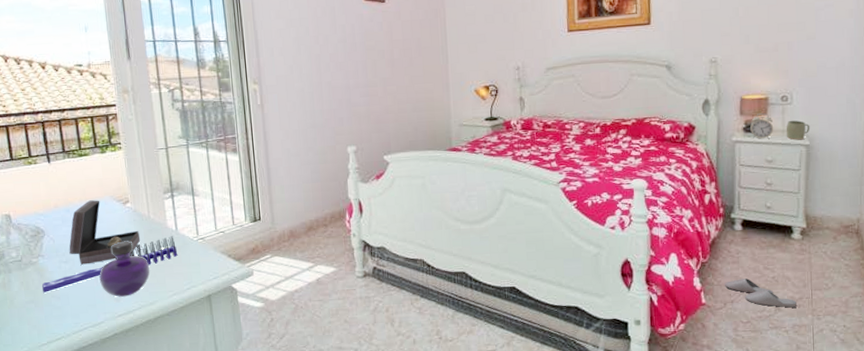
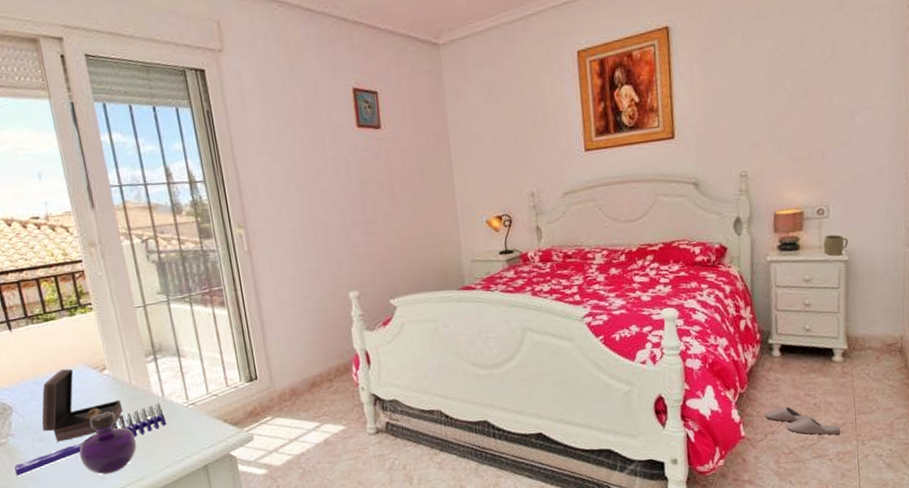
alarm clock: present [750,113,774,139] -> none [785,229,811,257]

